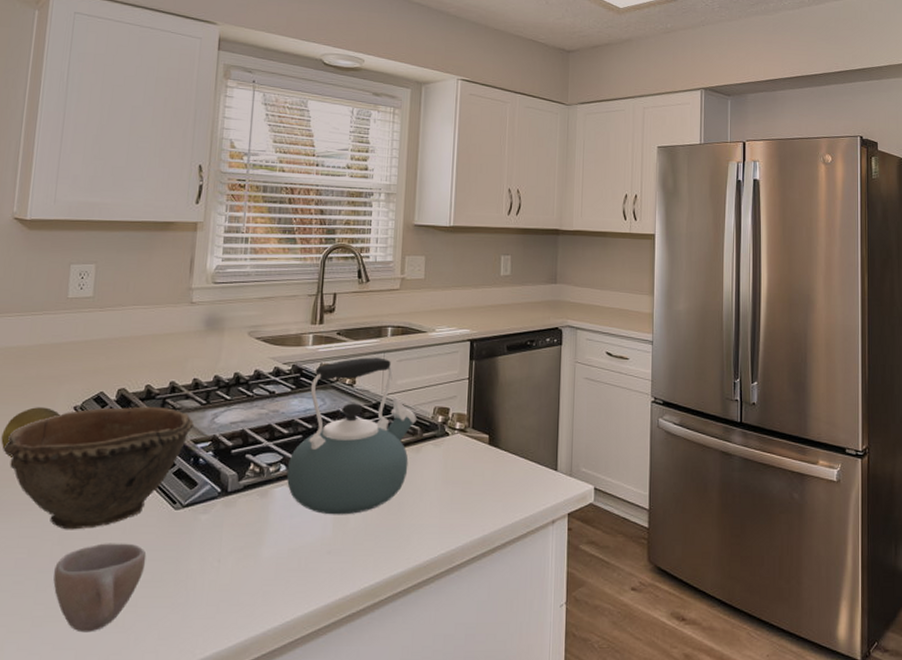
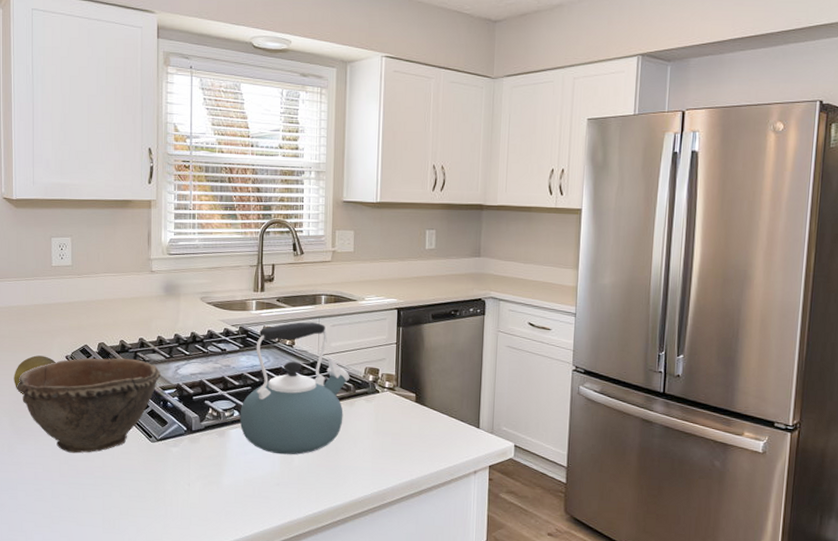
cup: present [53,543,146,633] -> none [64,464,132,532]

